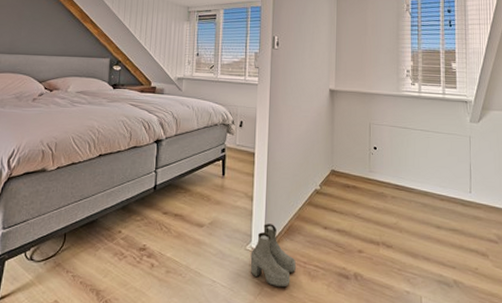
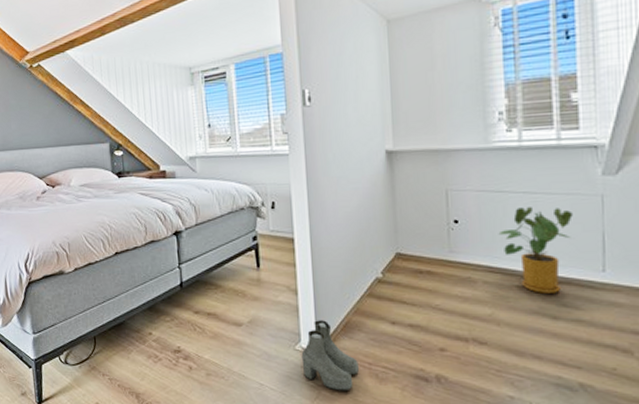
house plant: none [403,141,451,208] -> present [498,207,573,293]

